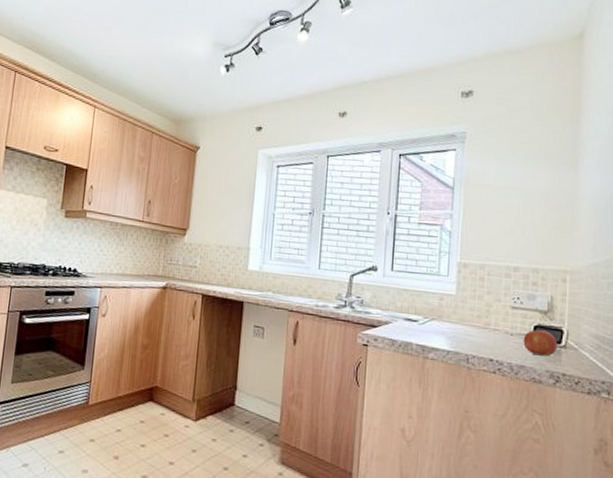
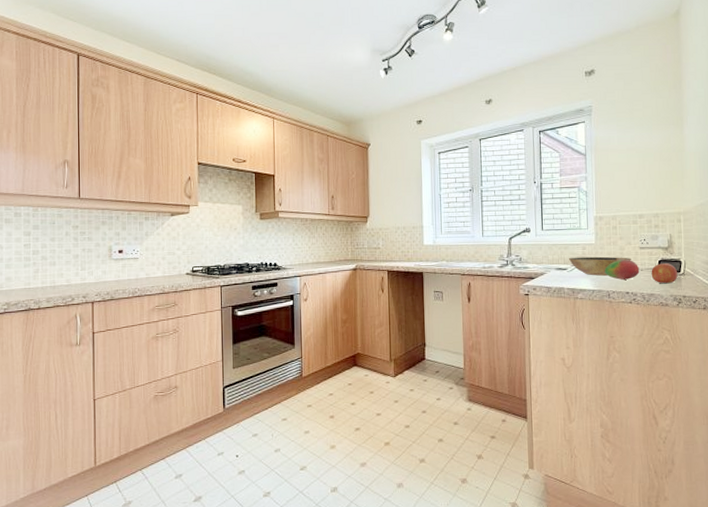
bowl: none [420,307,500,337] -> present [568,256,631,277]
fruit: none [465,318,509,344] -> present [605,259,640,280]

